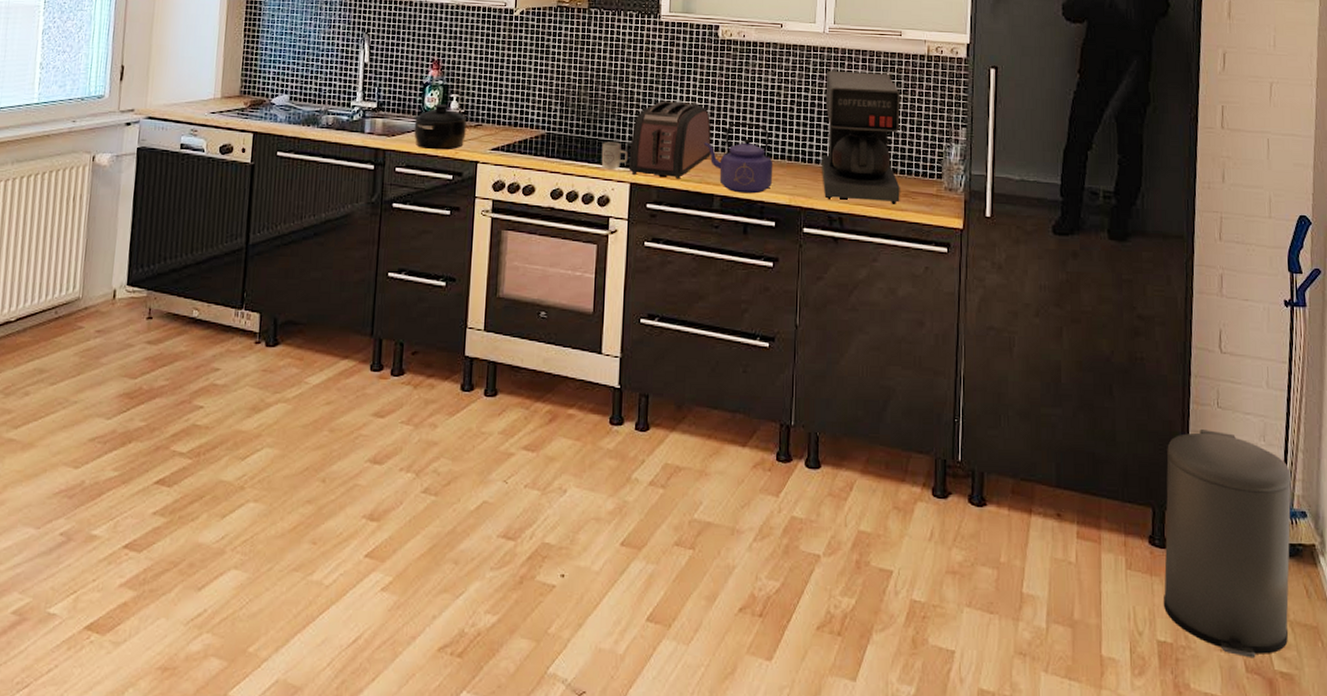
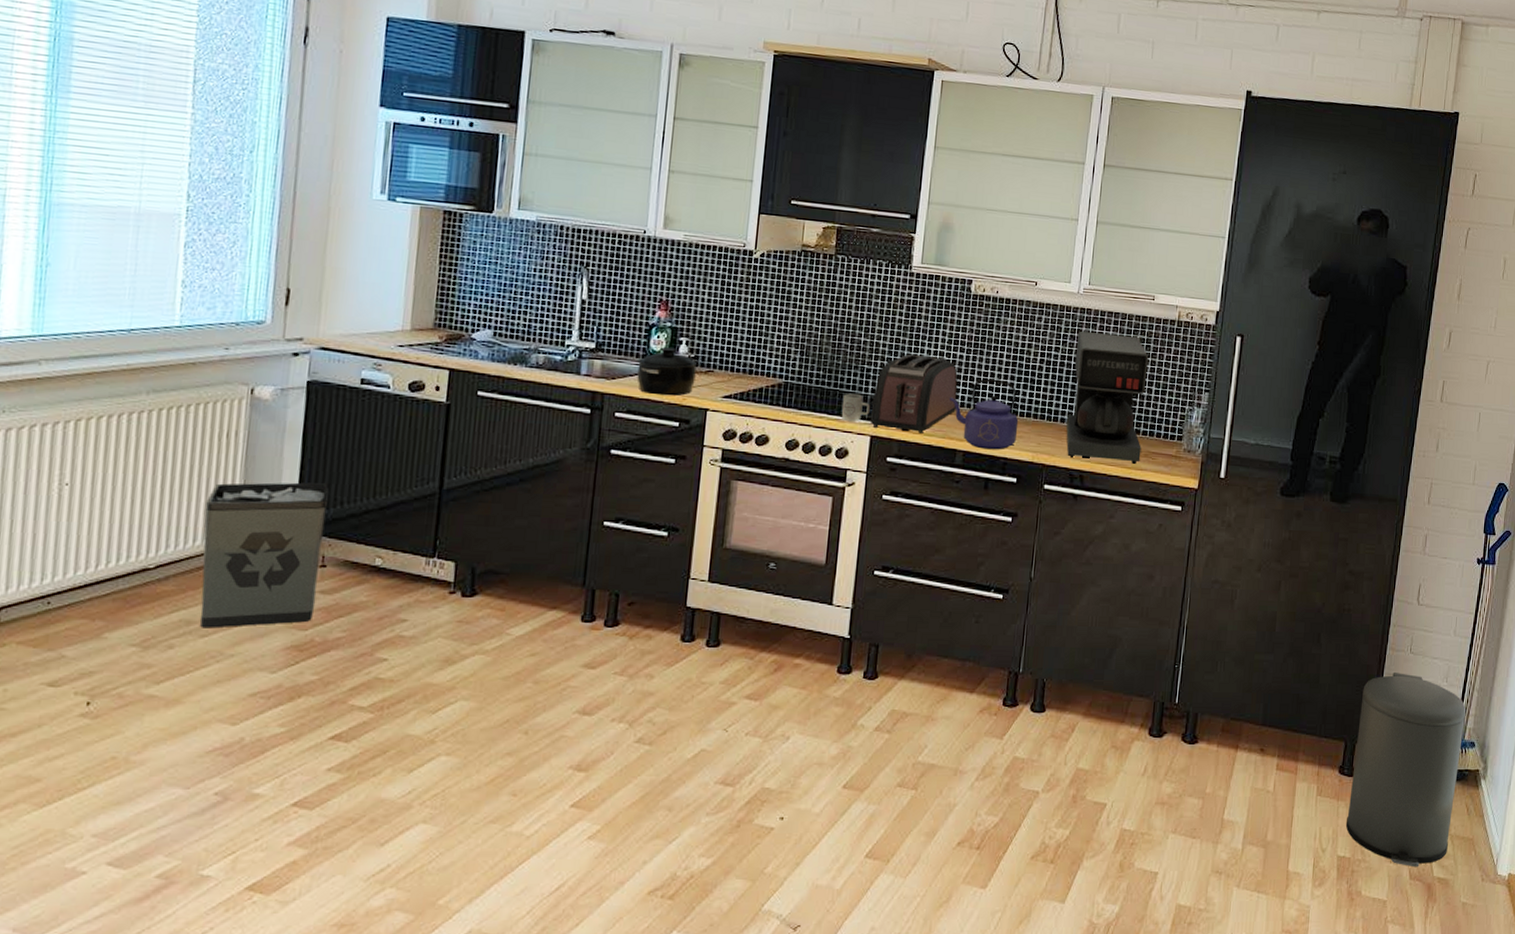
recycling bin: none [50,239,156,377] -> present [200,482,330,629]

